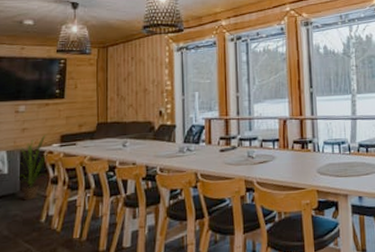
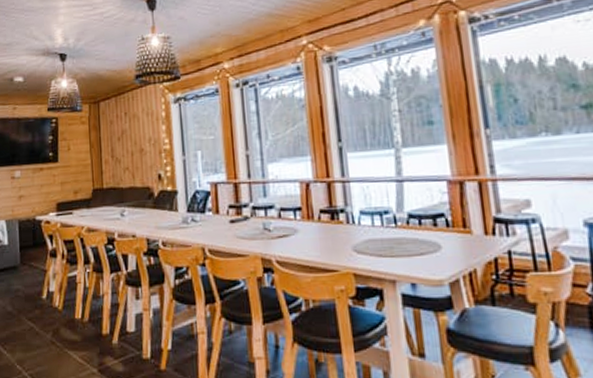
house plant: present [16,134,47,201] -> none [14,201,45,274]

